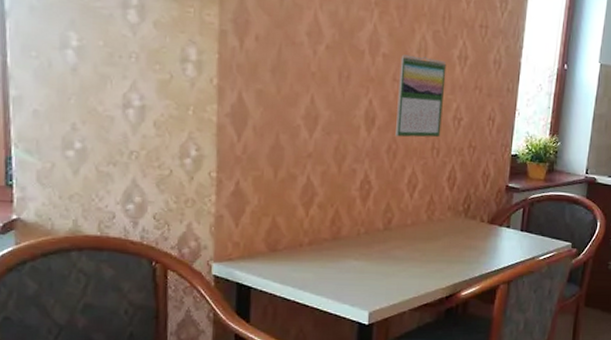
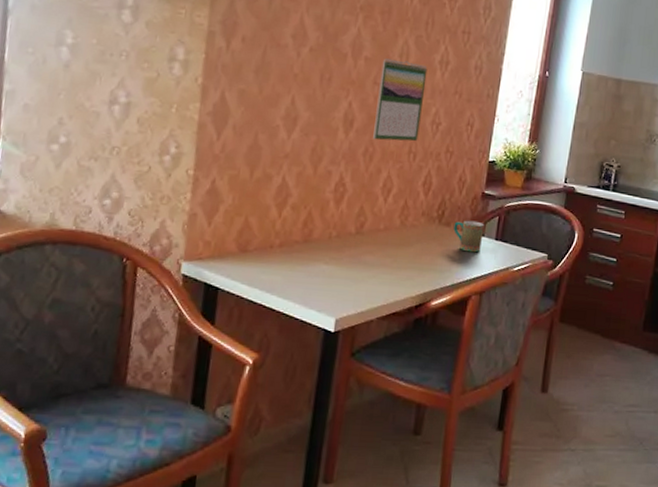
mug: none [480,213,510,244] -> present [453,220,485,253]

